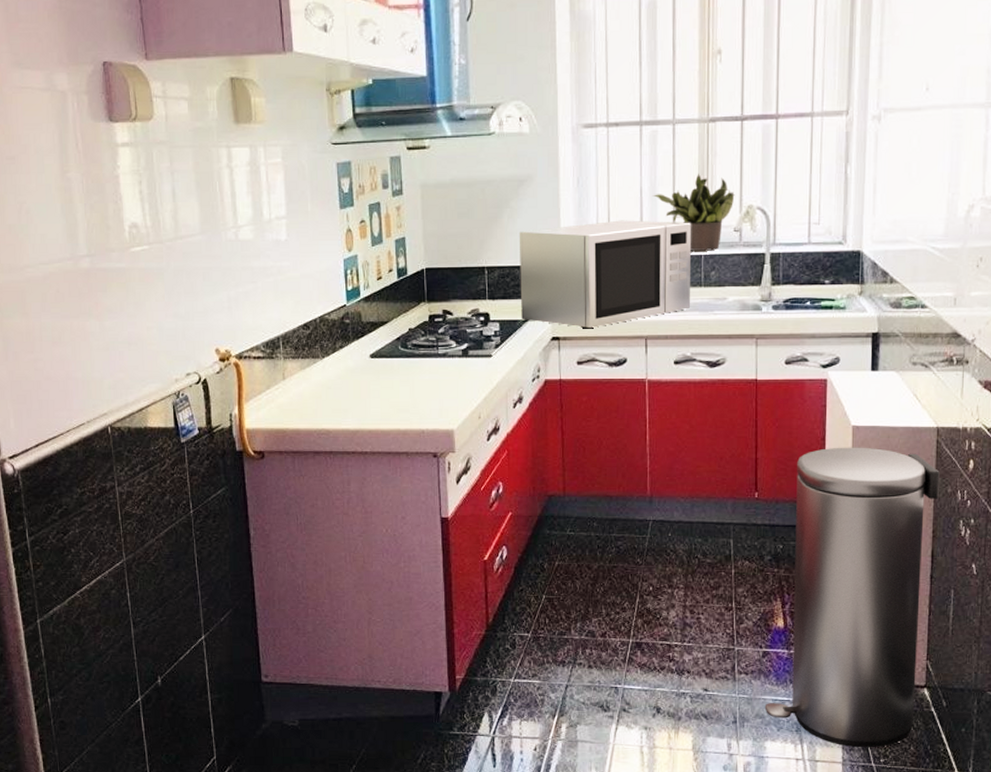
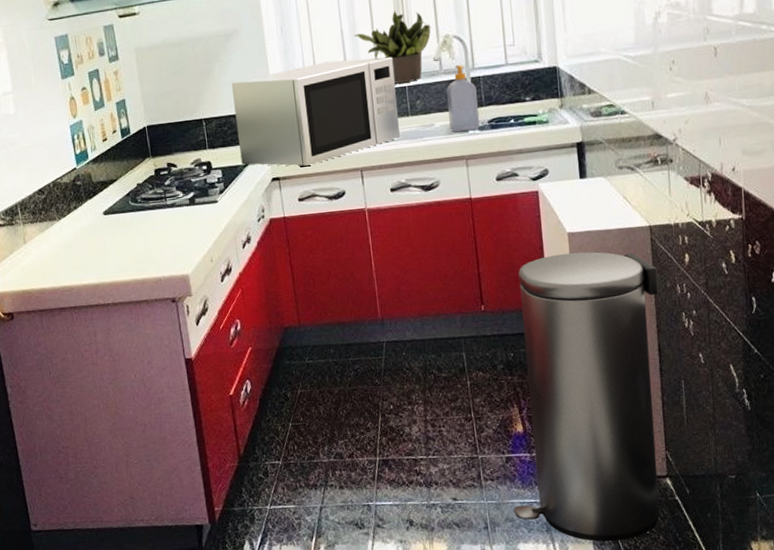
soap bottle: none [742,238,775,309] -> present [446,64,480,133]

